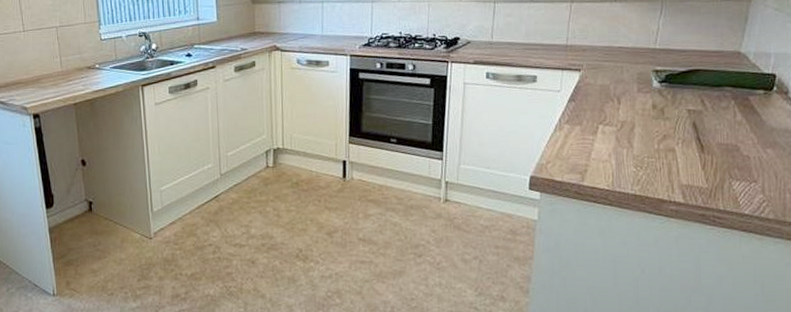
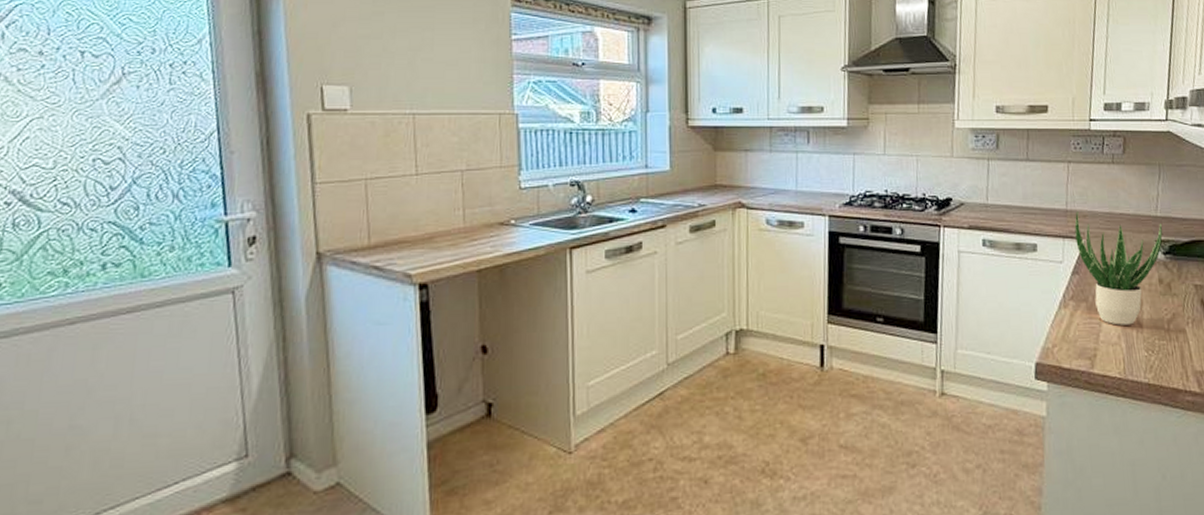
potted plant: none [574,46,660,145] -> present [1074,211,1163,325]

